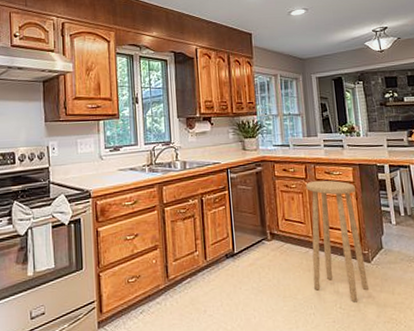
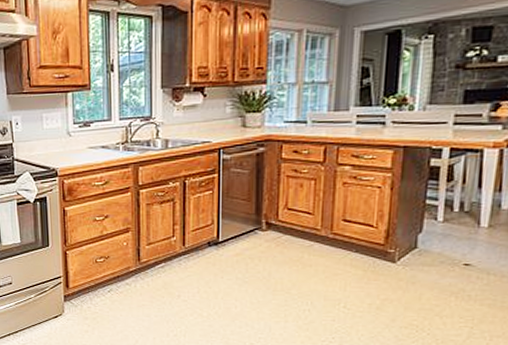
stool: present [306,180,368,302] -> none [314,165,392,303]

